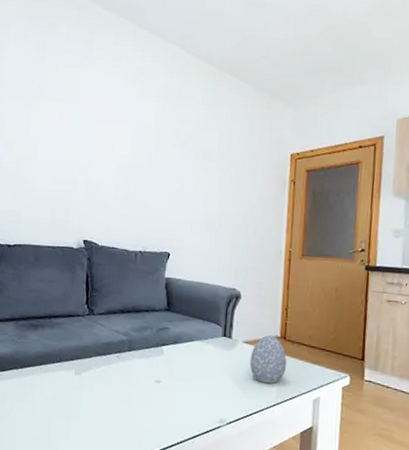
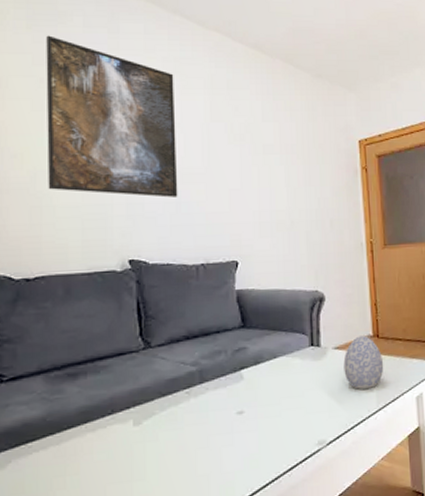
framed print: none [29,44,134,191] -> present [46,35,178,198]

